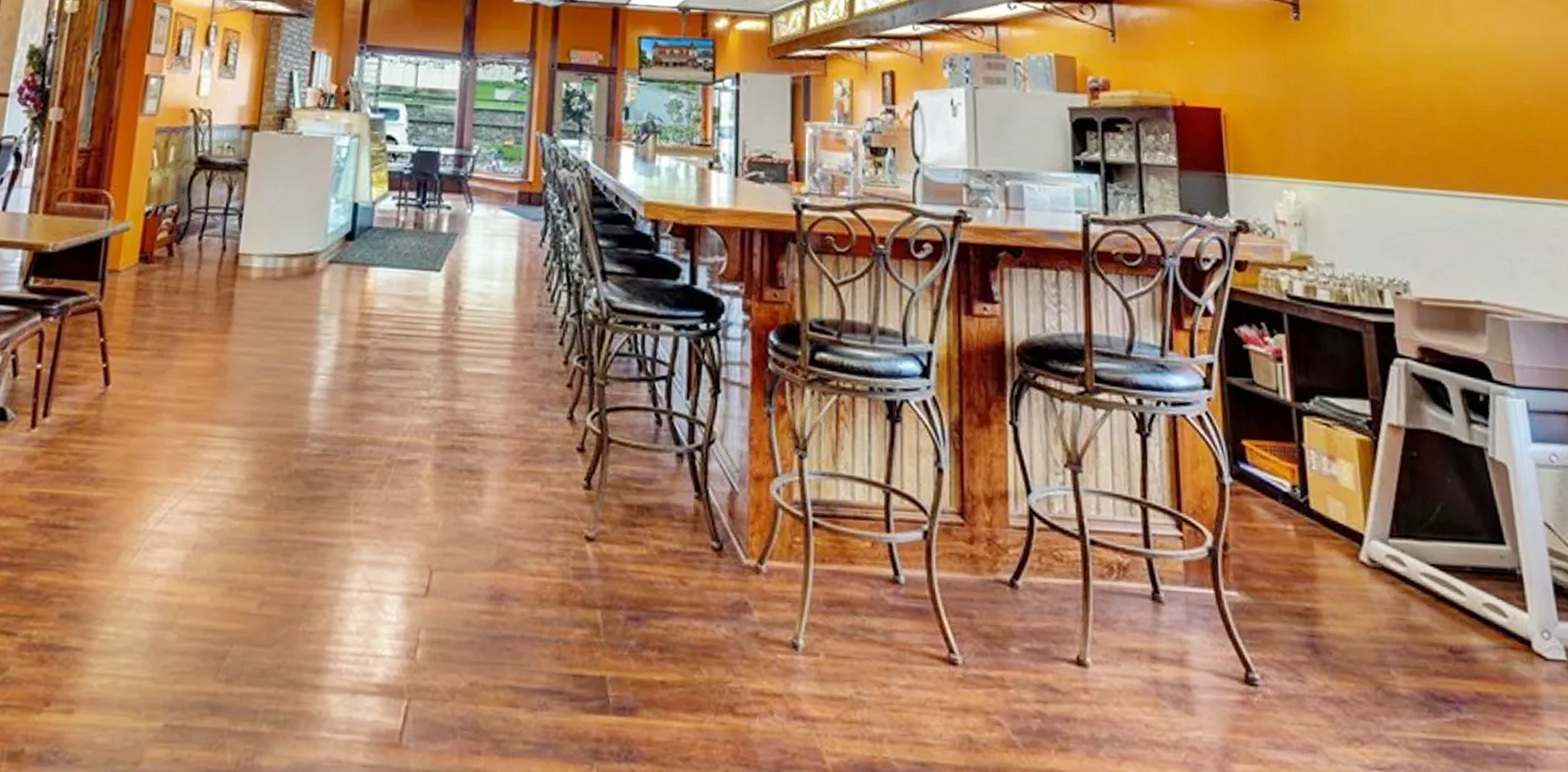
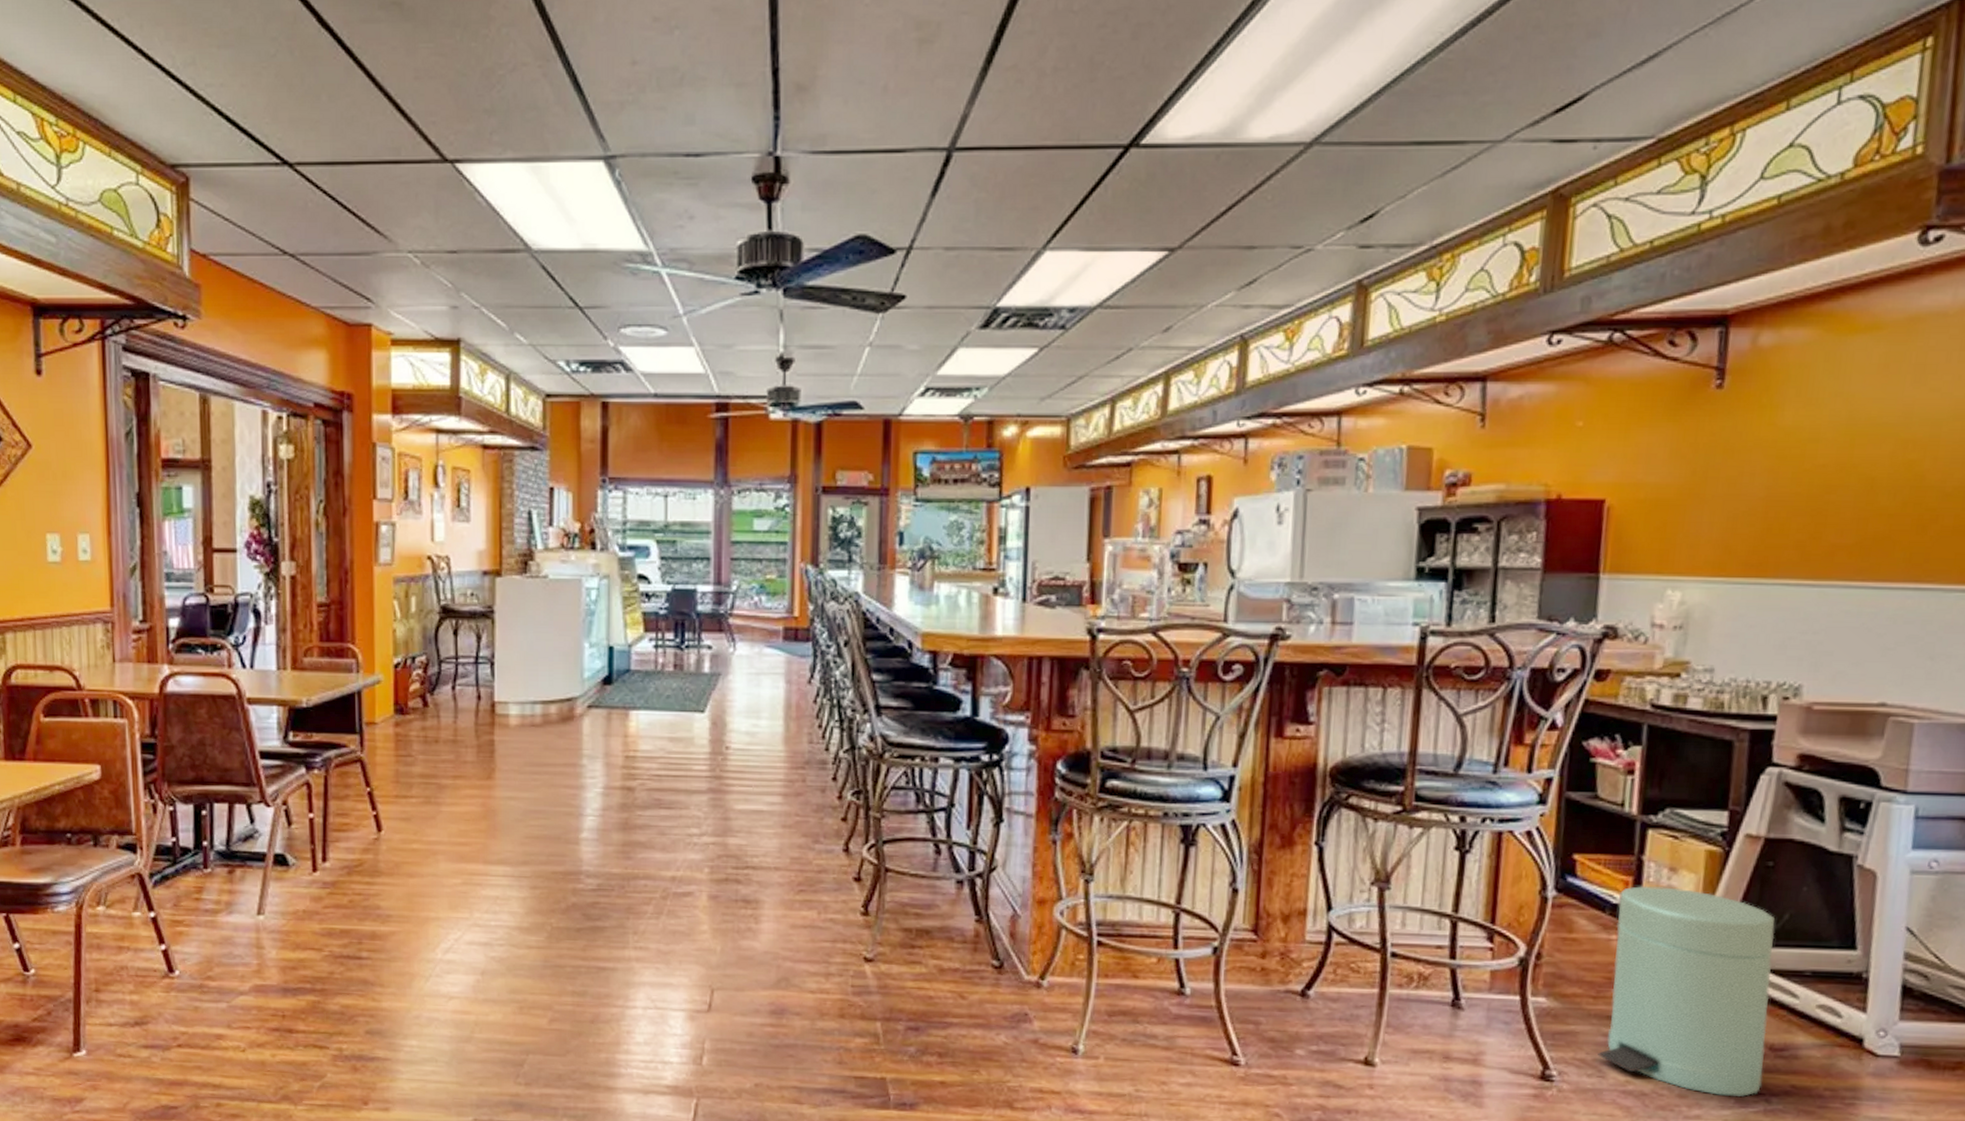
trash can: none [1288,473,1450,704] -> present [1598,885,1775,1096]

